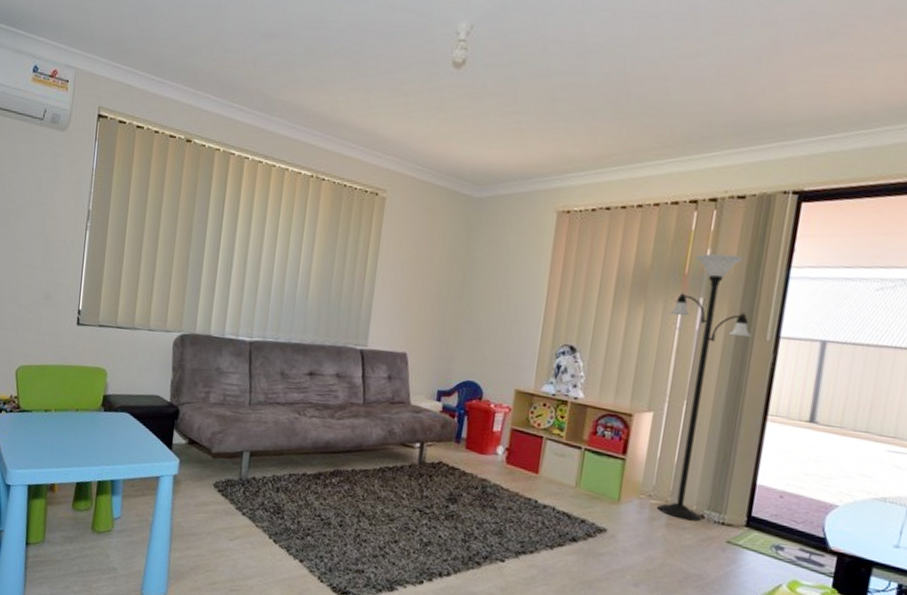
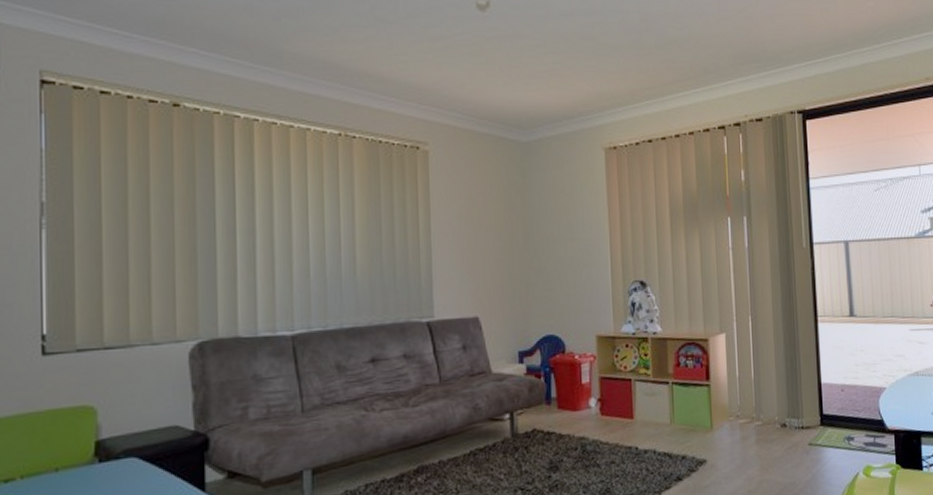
floor lamp: present [657,253,752,521] -> none [721,173,791,433]

